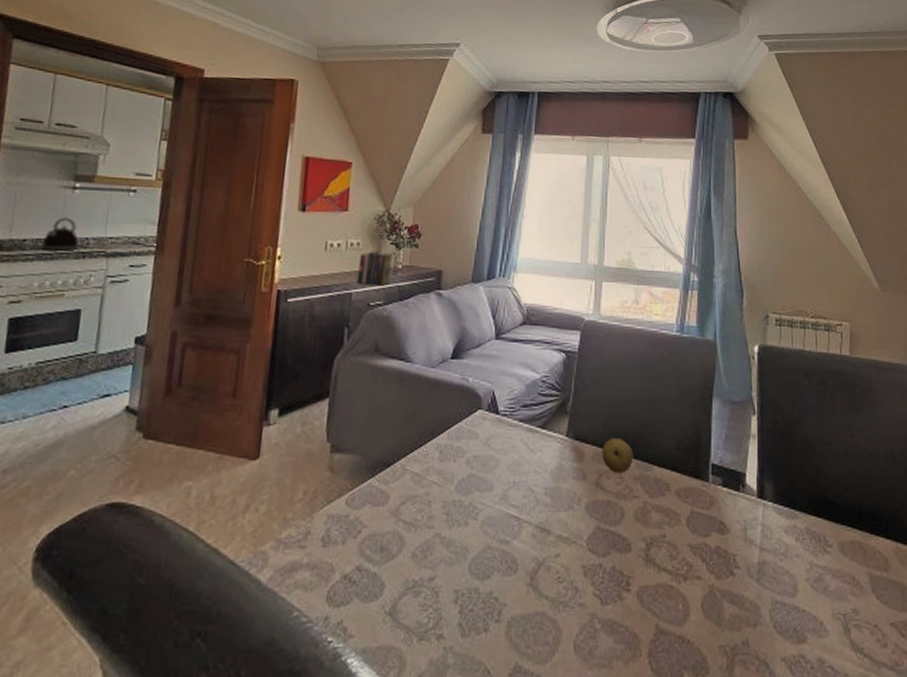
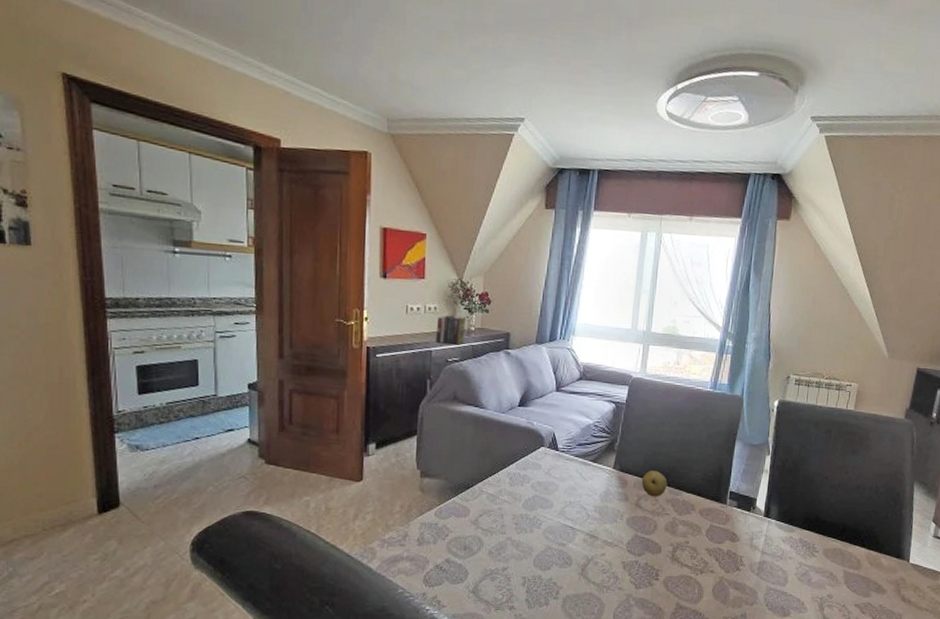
kettle: present [40,217,79,252] -> none [153,279,186,310]

